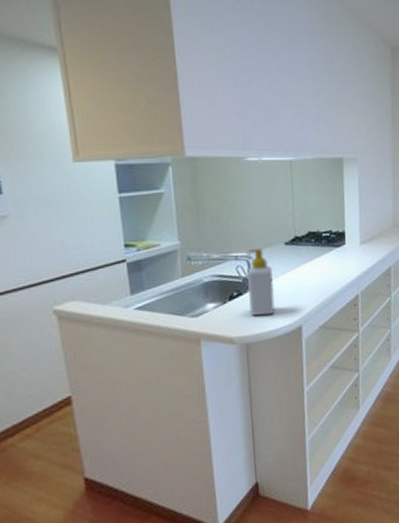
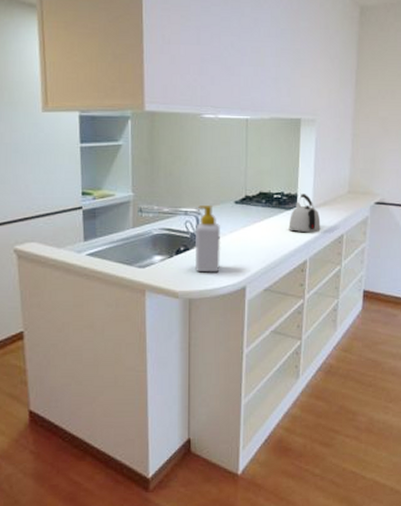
kettle: none [338,230,370,268] -> present [288,194,321,233]

